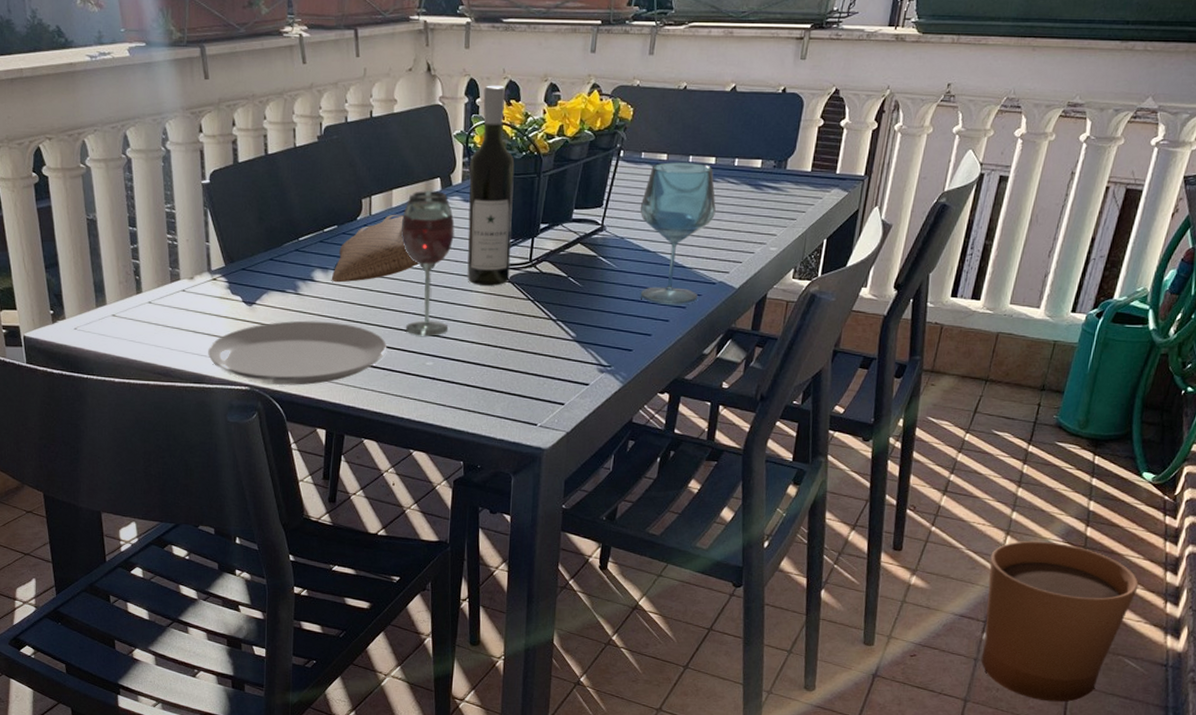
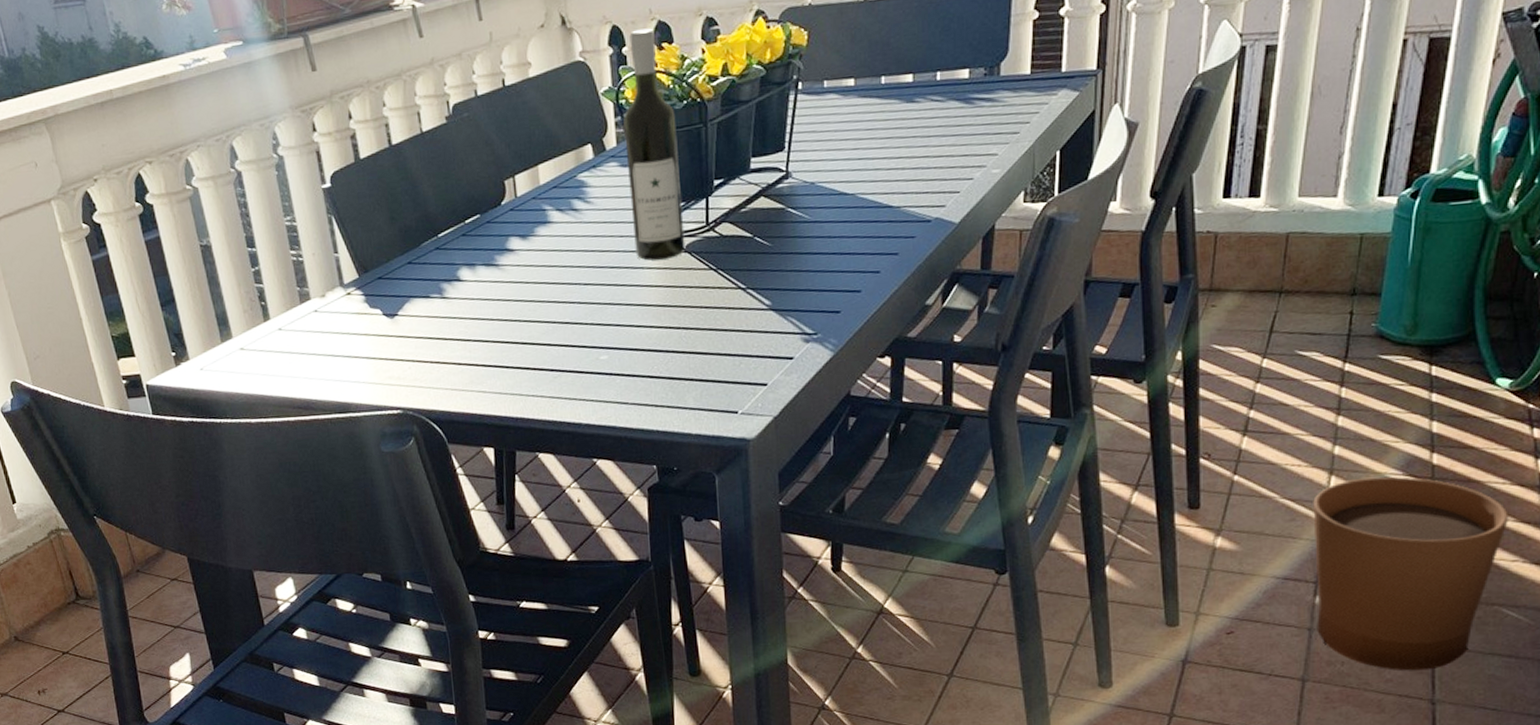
plate: present [208,320,387,385] -> none [350,324,553,404]
tote bag: present [331,202,420,283] -> none [480,176,579,279]
wineglass: present [401,191,455,336] -> none [552,159,621,328]
wine glass: present [640,162,716,305] -> none [829,83,920,255]

